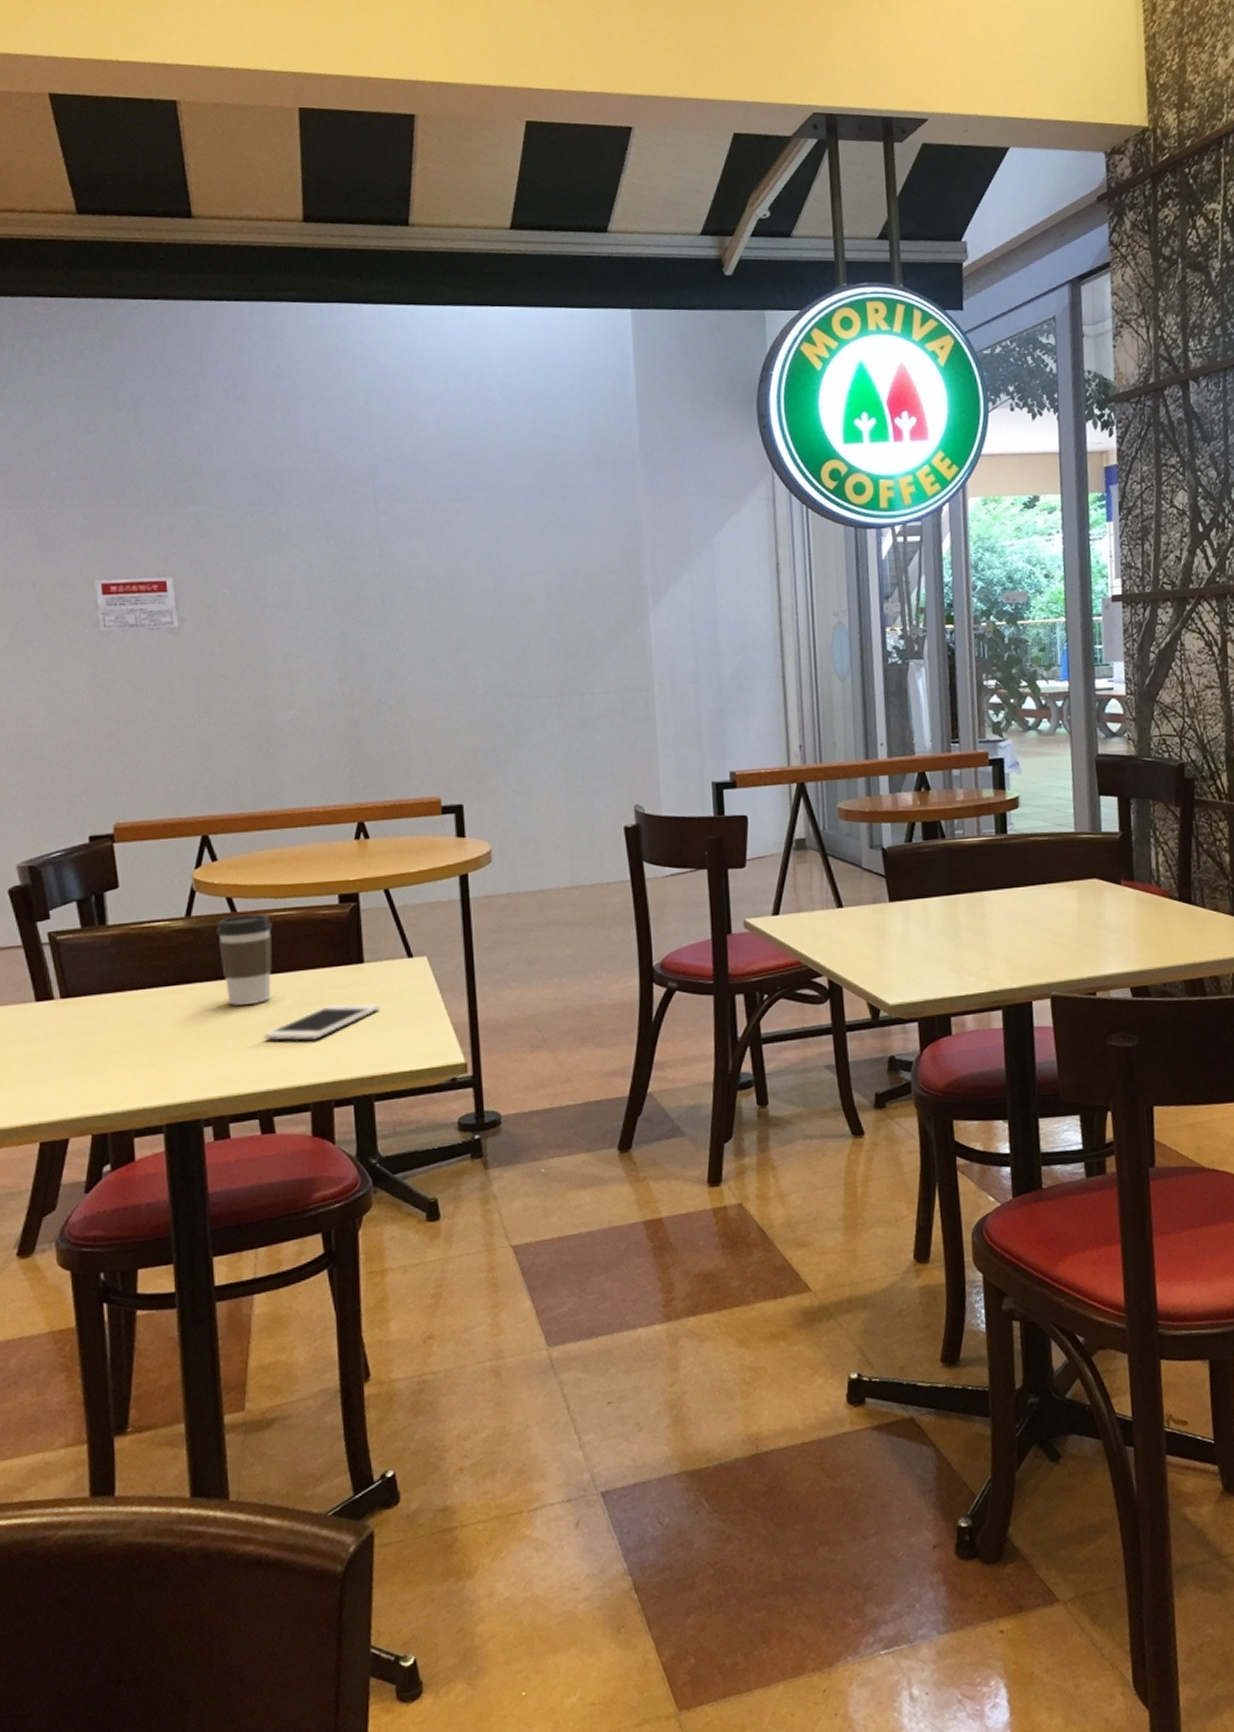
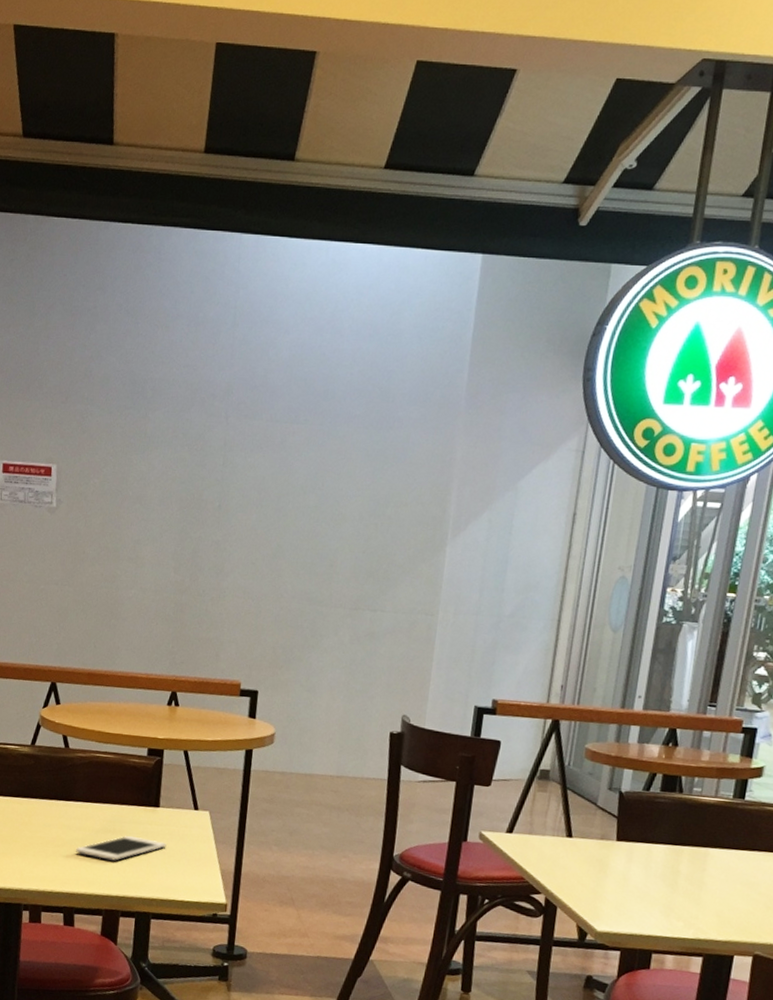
coffee cup: present [216,914,272,1006] -> none [51,751,94,824]

